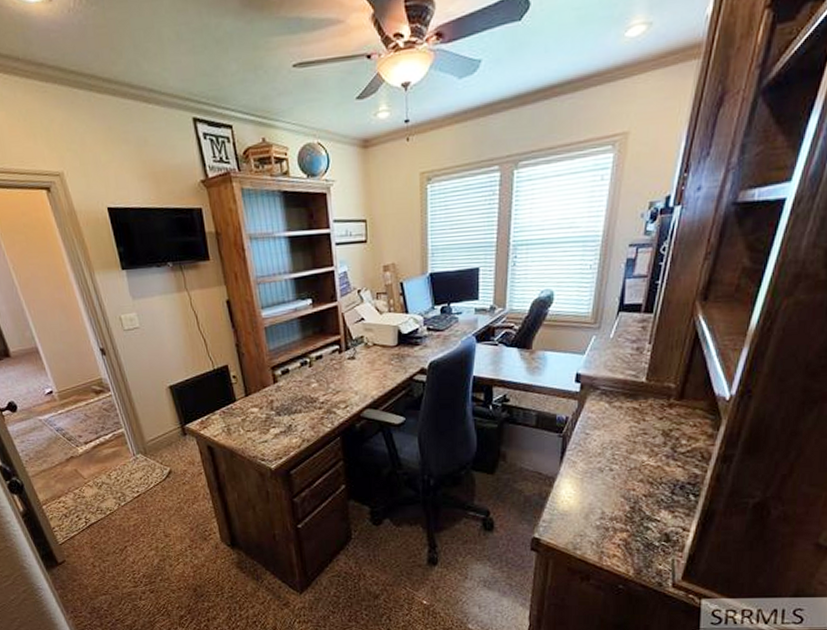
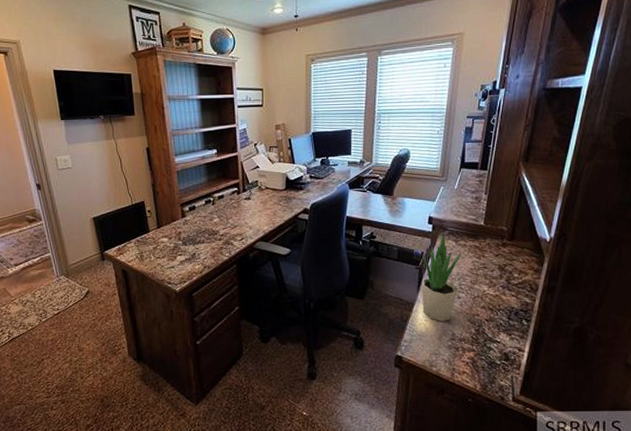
potted plant: none [565,392,617,498] -> present [421,232,462,321]

